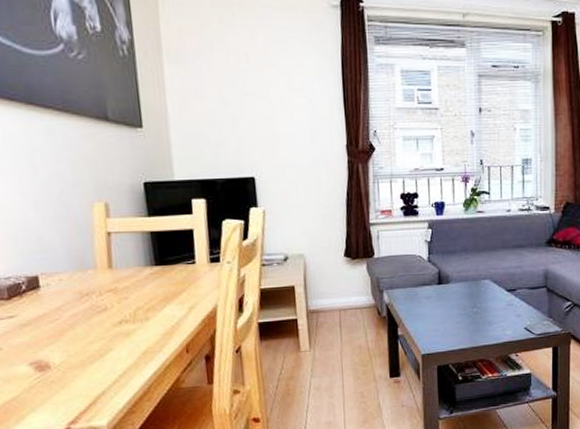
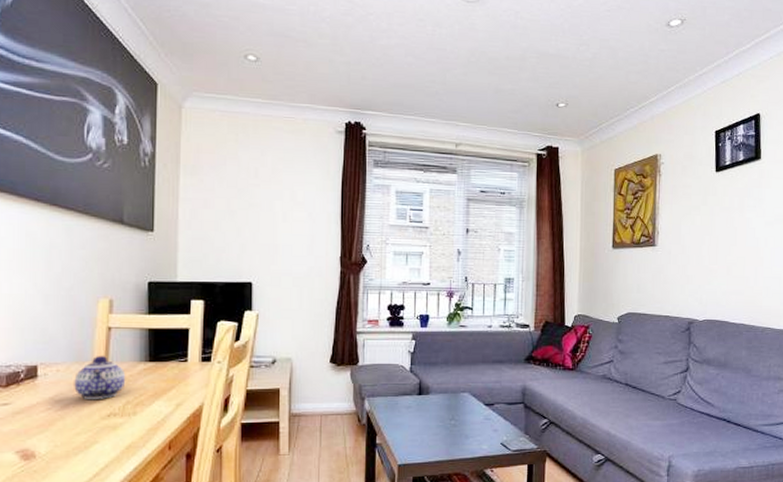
teapot: none [79,261,134,307] -> present [74,355,126,399]

